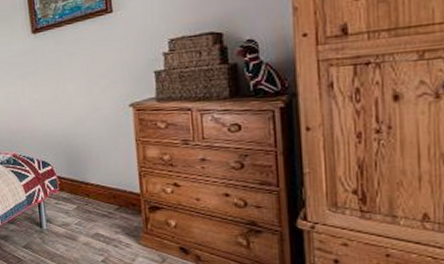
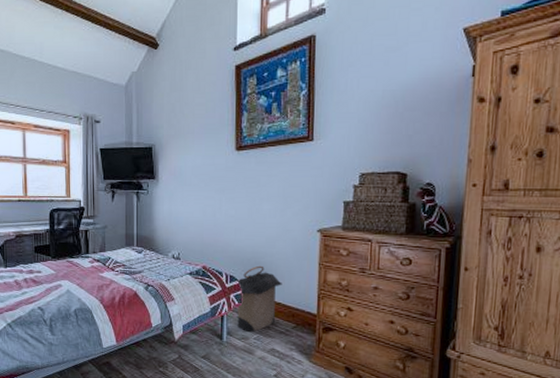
laundry hamper: none [49,148,98,219] -> present [236,265,282,333]

